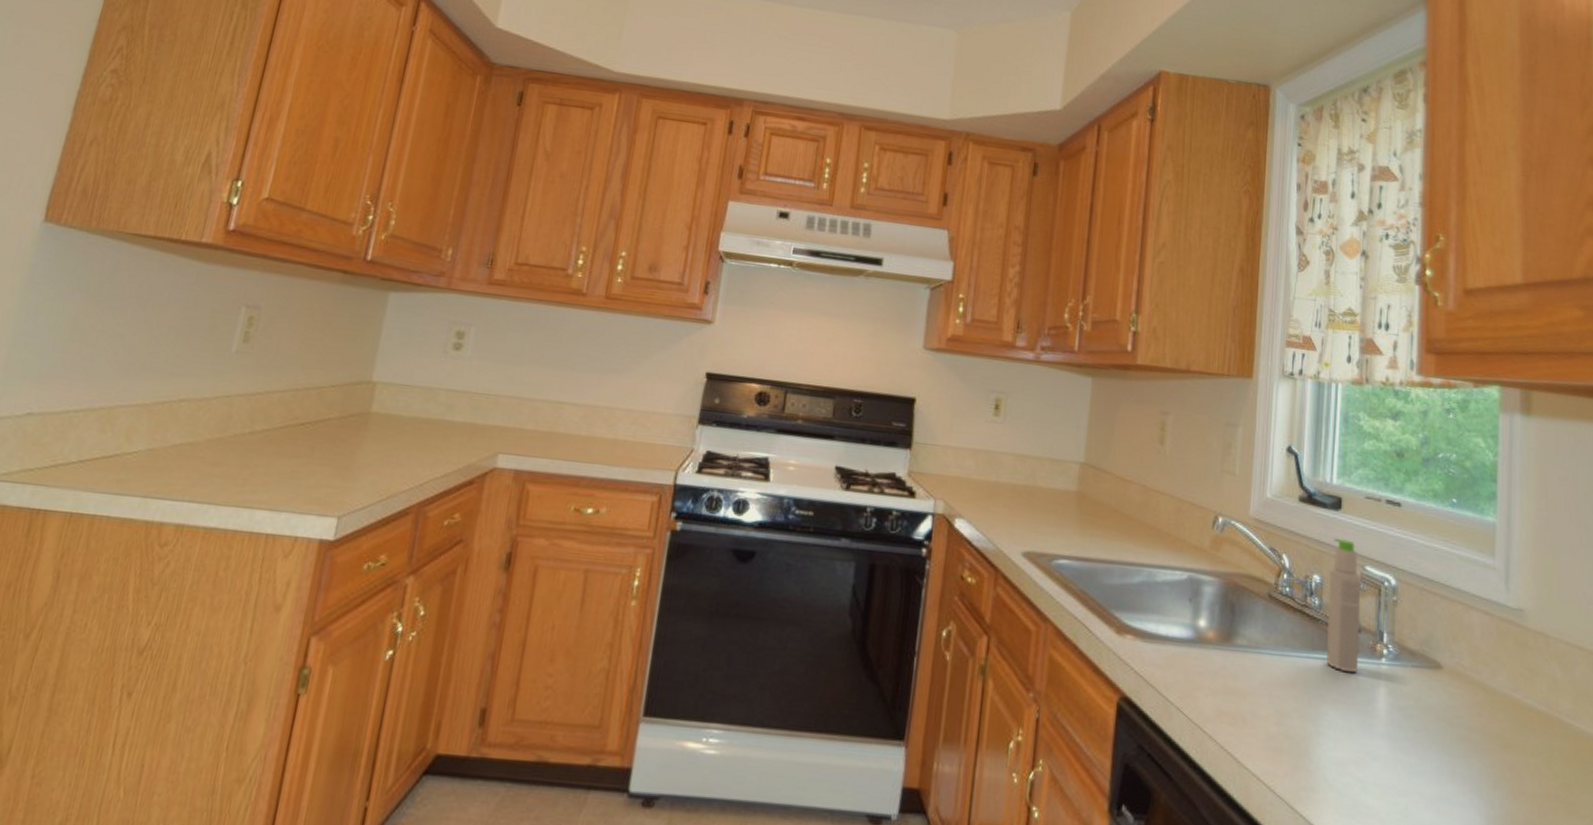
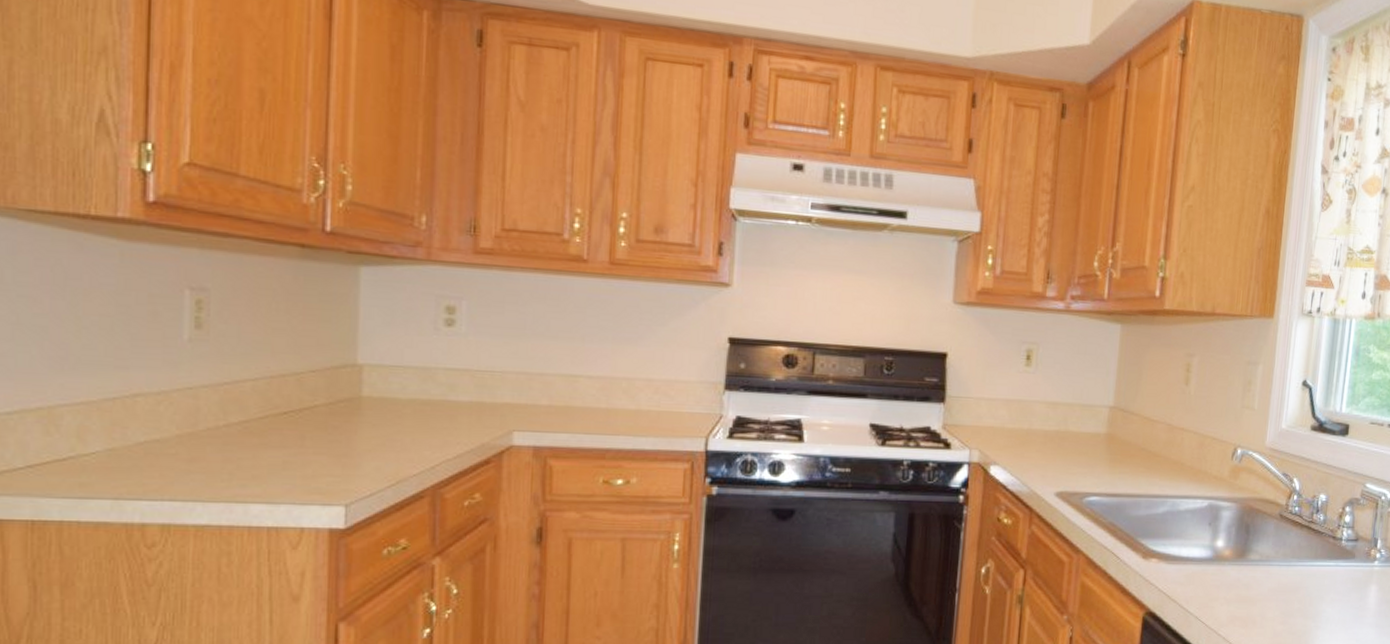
bottle: present [1326,538,1362,673] -> none [1327,461,1362,576]

